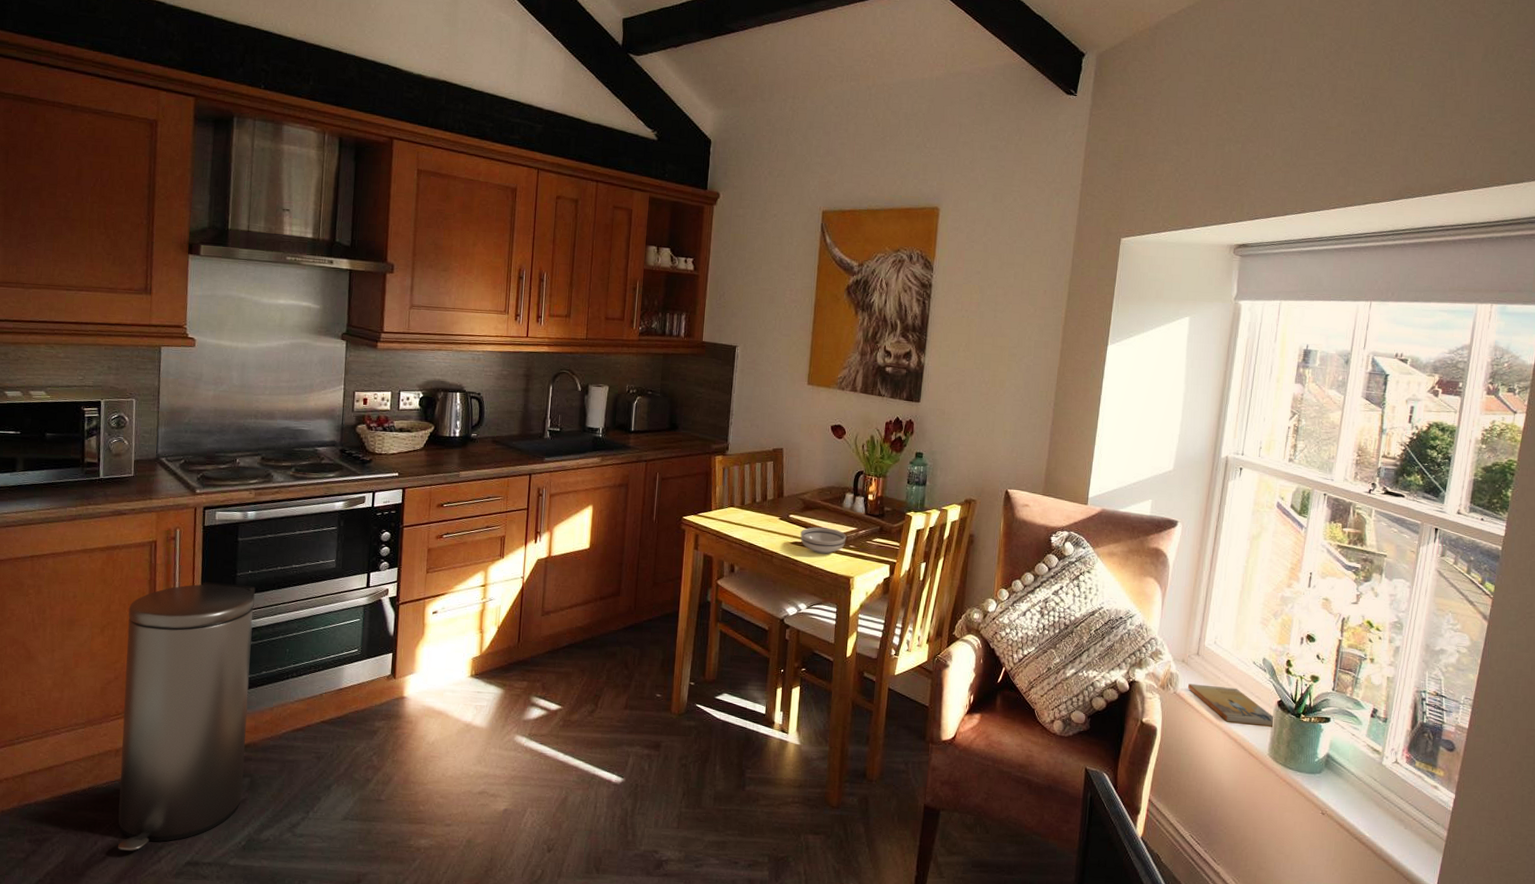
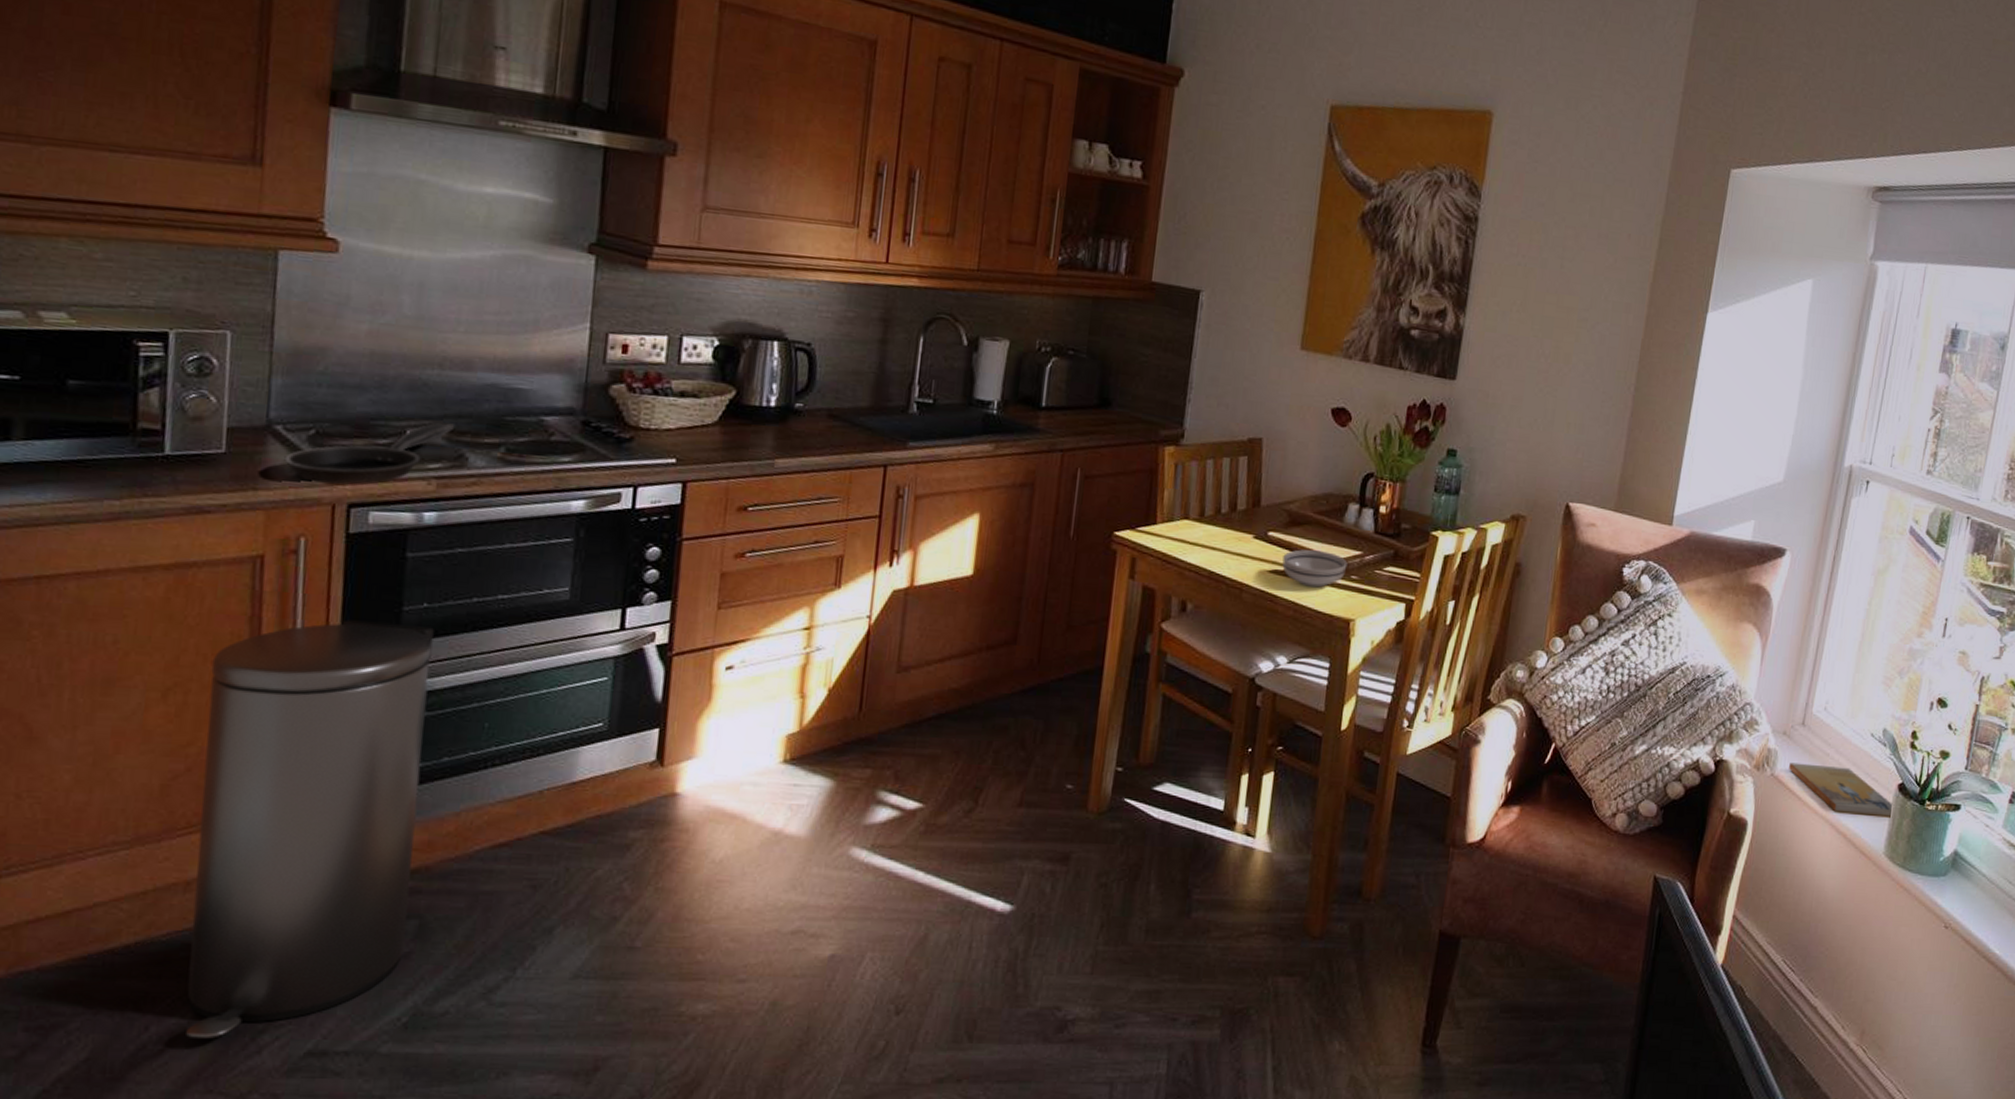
frying pan: none [167,453,264,495] -> present [284,422,454,485]

